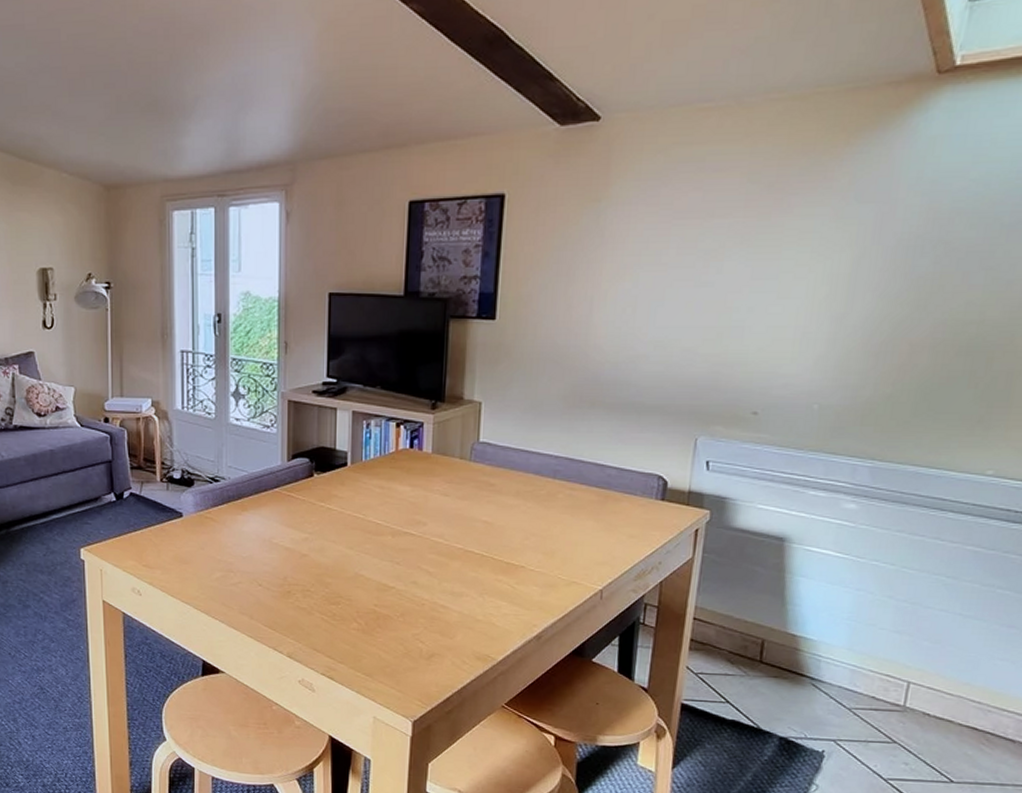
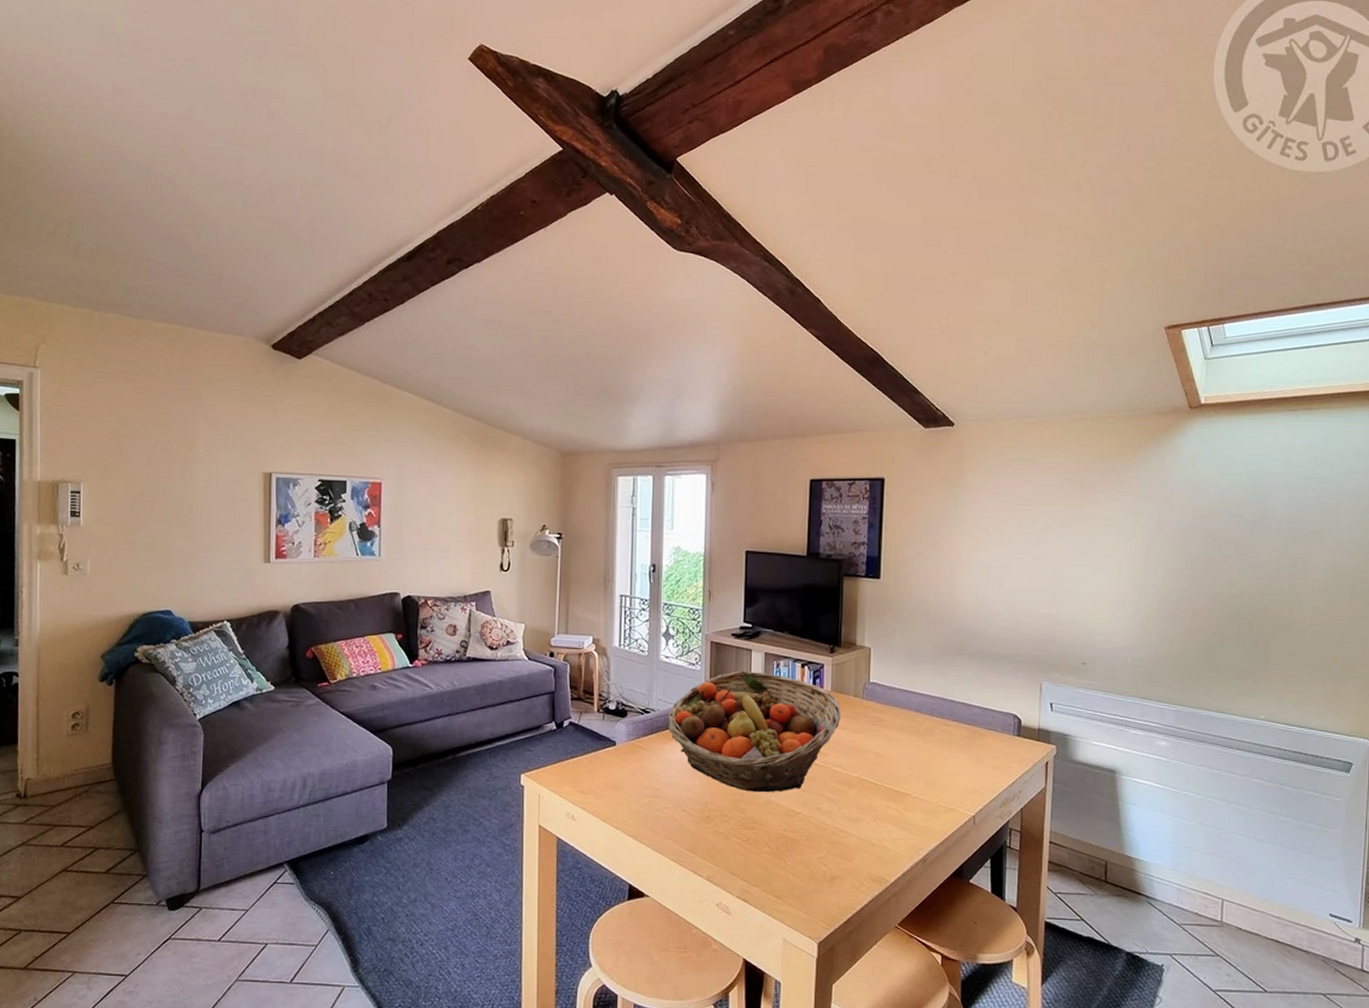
fruit basket: none [240,432,444,566] -> present [667,670,842,793]

